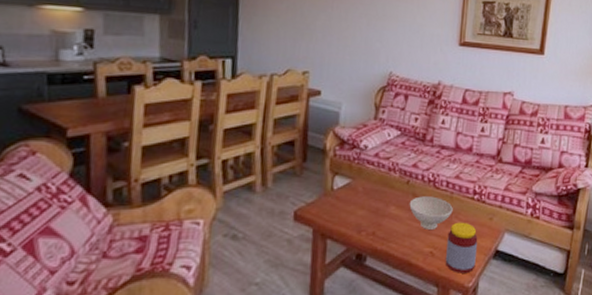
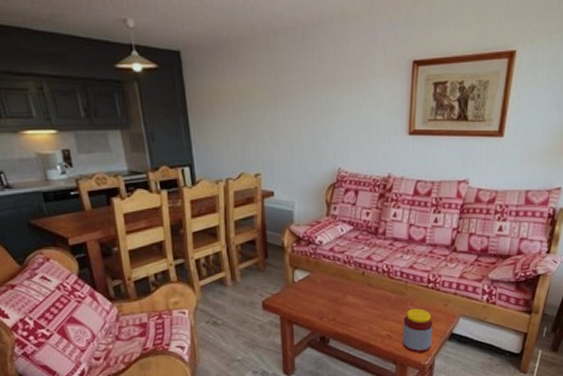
bowl: present [409,196,453,229] -> none [365,286,408,315]

